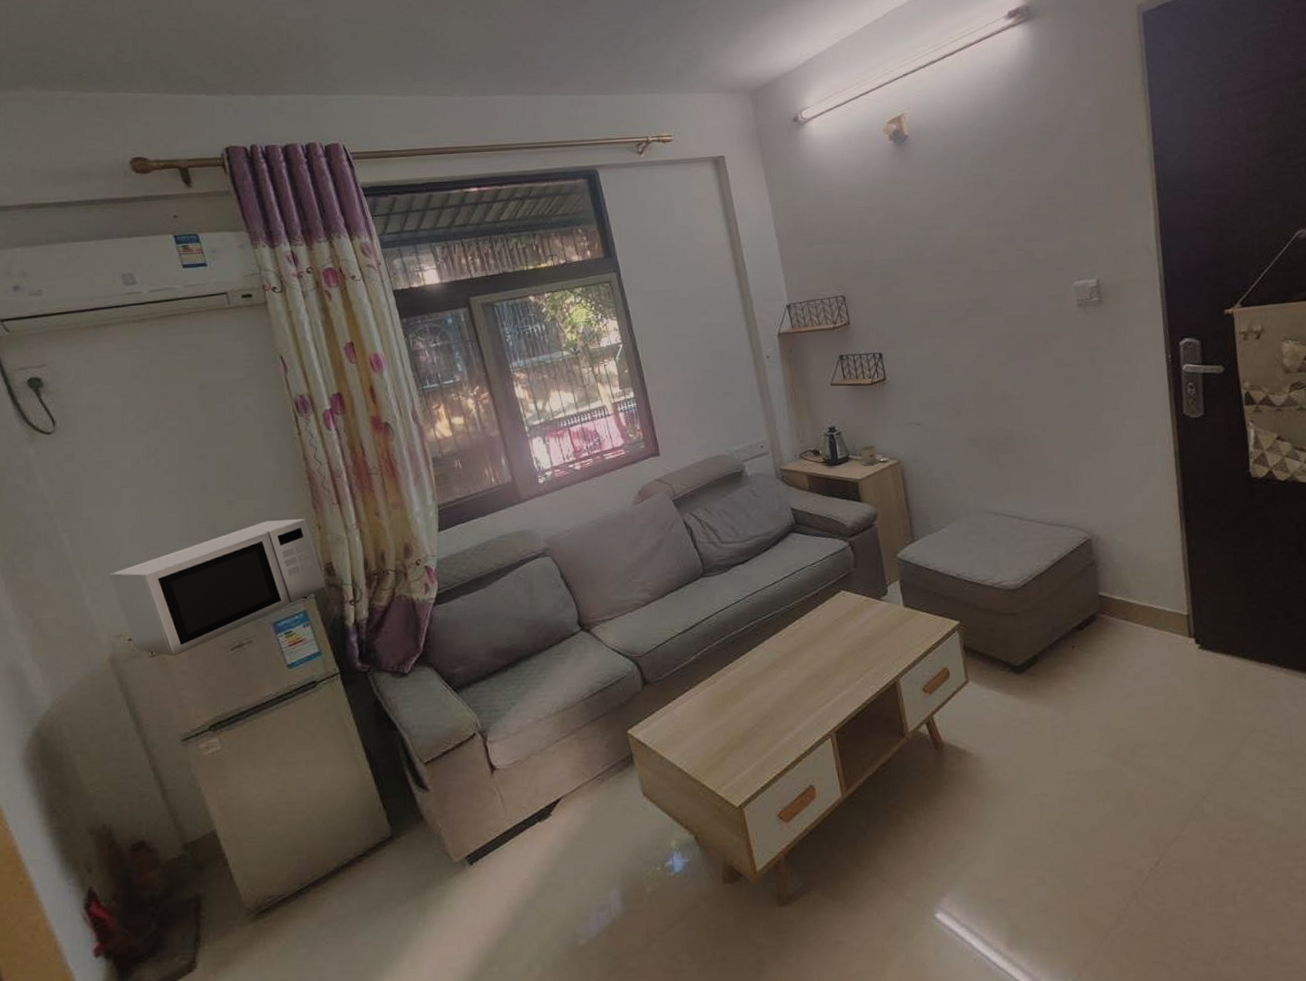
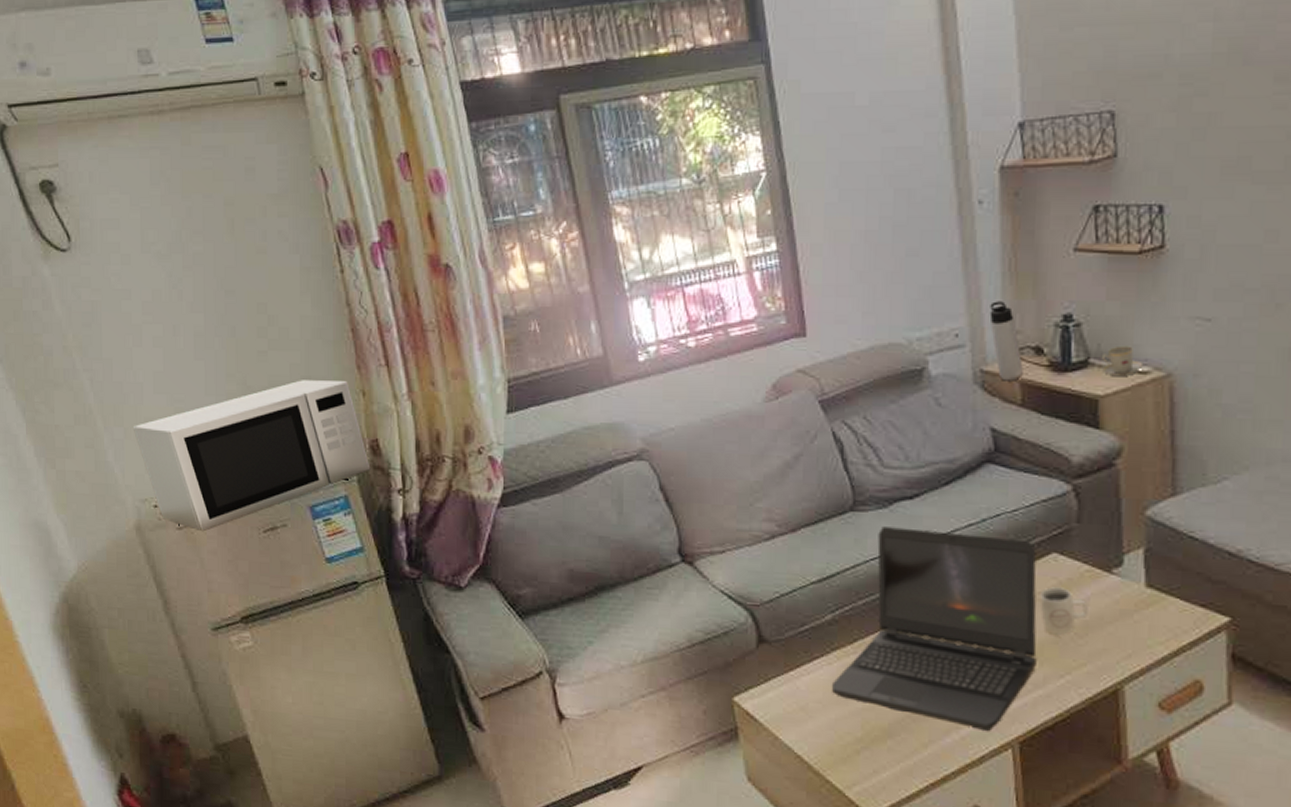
laptop computer: none [699,584,841,728] -> present [831,526,1038,732]
thermos bottle: none [781,421,808,475] -> present [989,301,1023,381]
mug: none [836,614,869,649] -> present [1039,587,1088,635]

